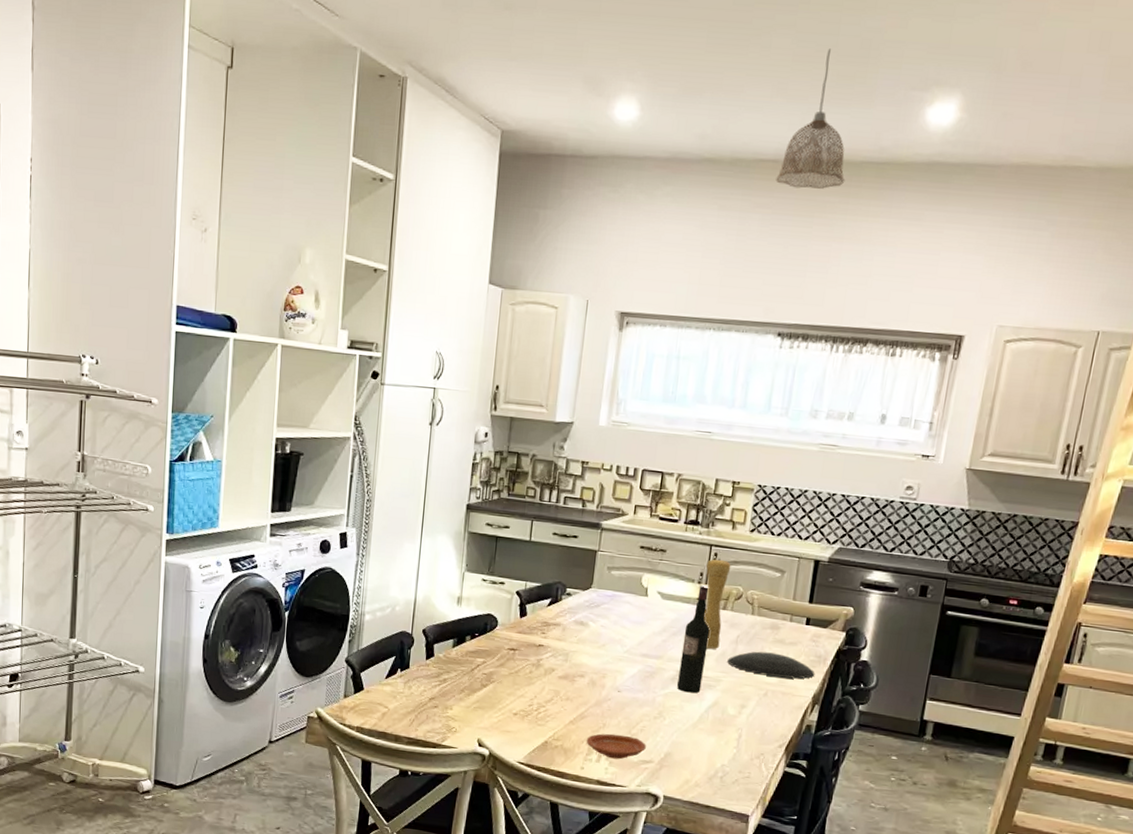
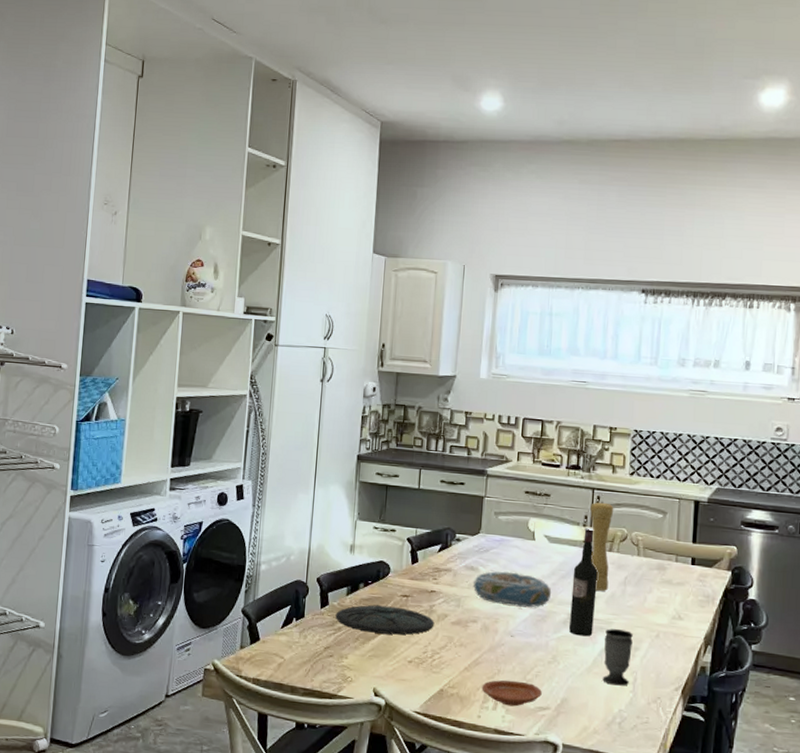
plate: none [441,657,541,688] -> present [335,604,435,635]
decorative bowl: none [581,626,662,665] -> present [472,571,552,608]
cup: none [707,686,741,742] -> present [603,629,633,686]
plate: present [727,651,815,679] -> none [617,592,705,620]
pendant lamp: present [776,49,846,189] -> none [629,47,692,163]

